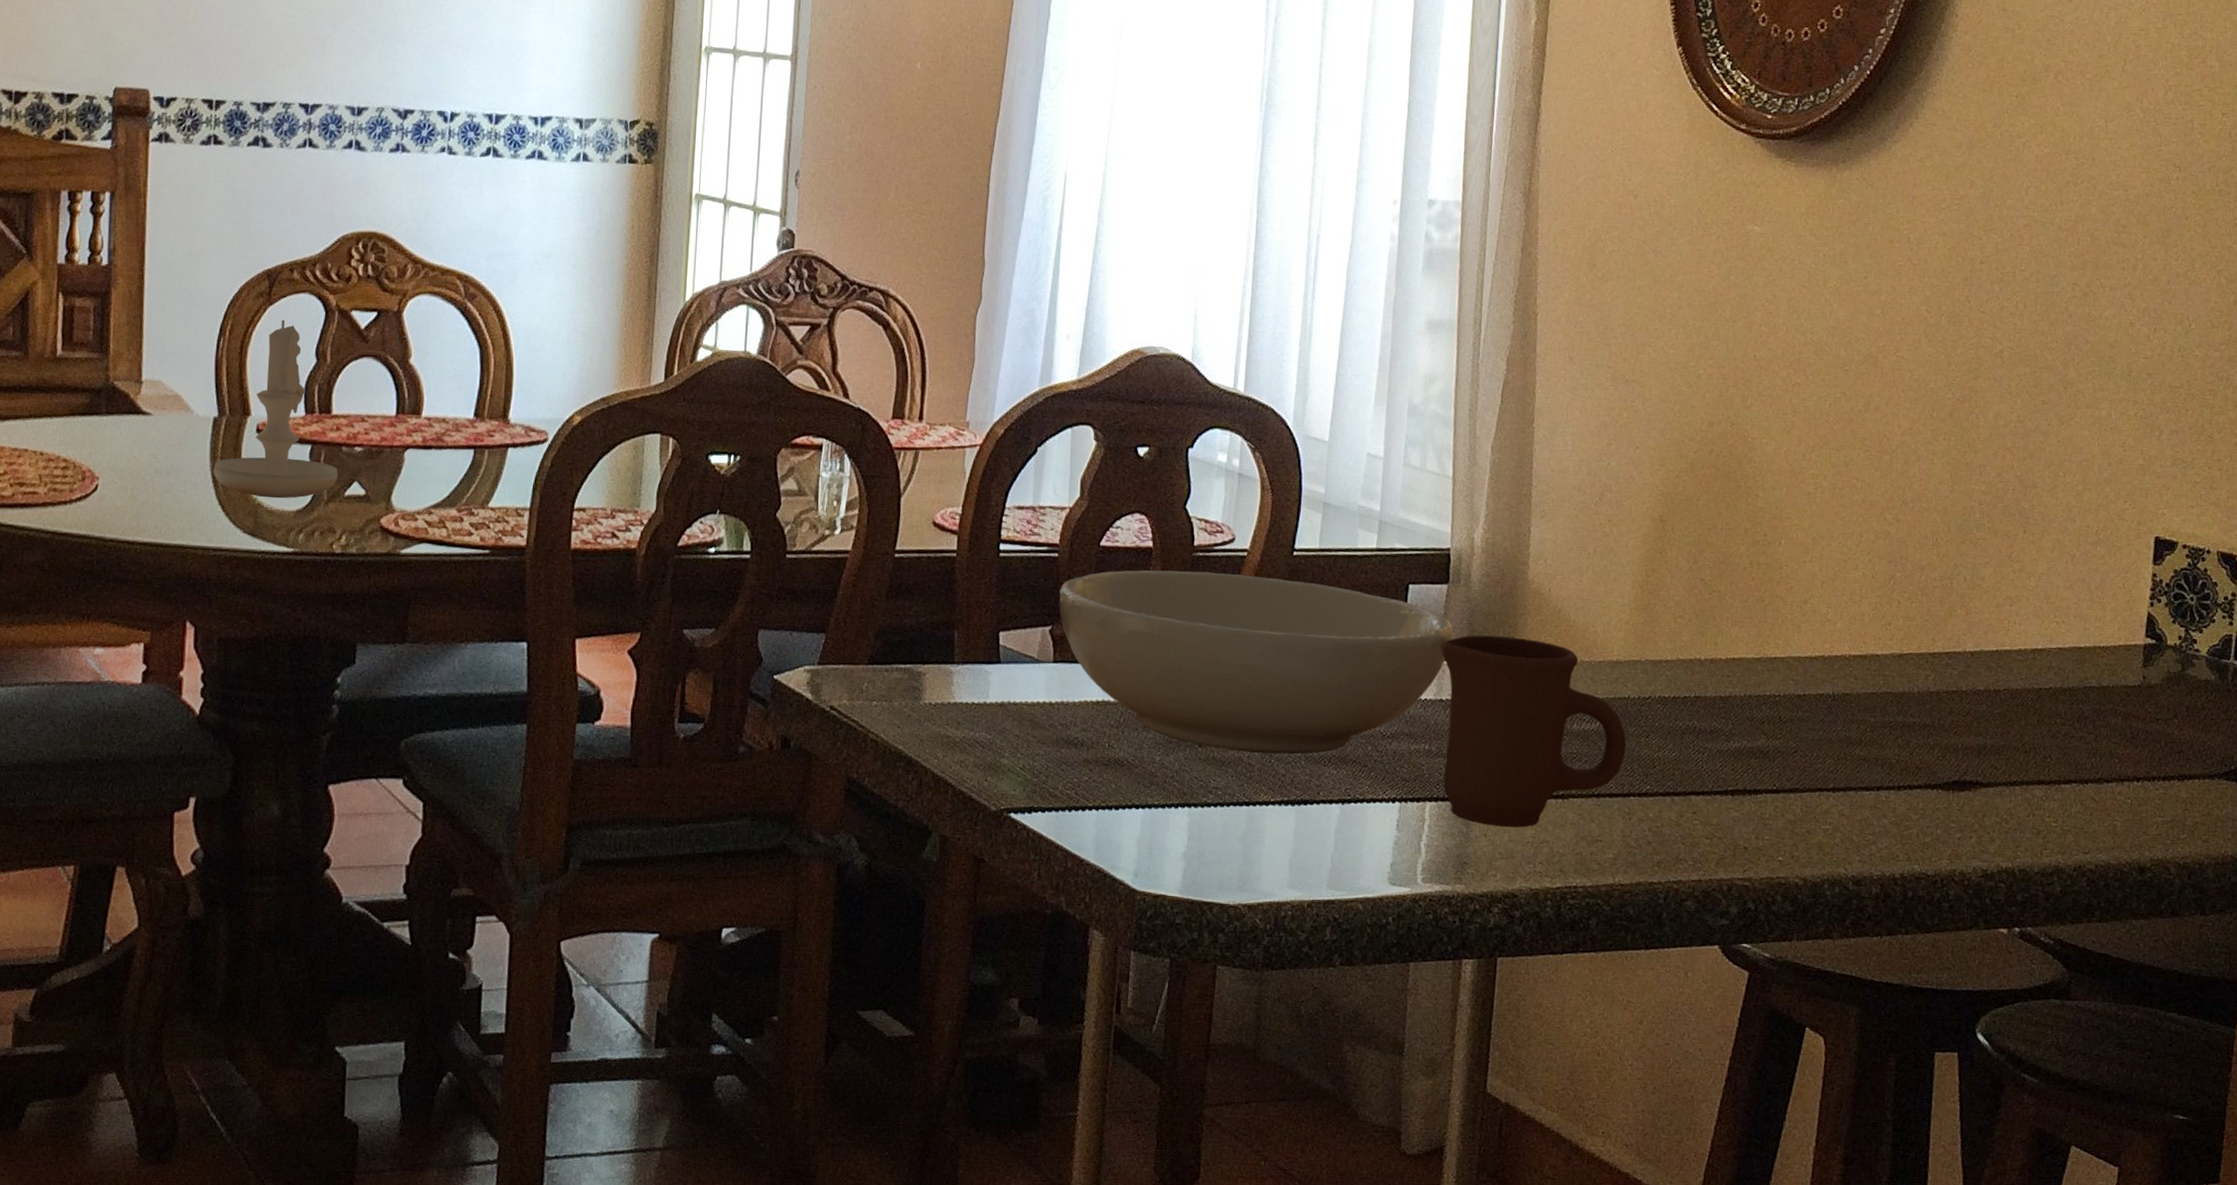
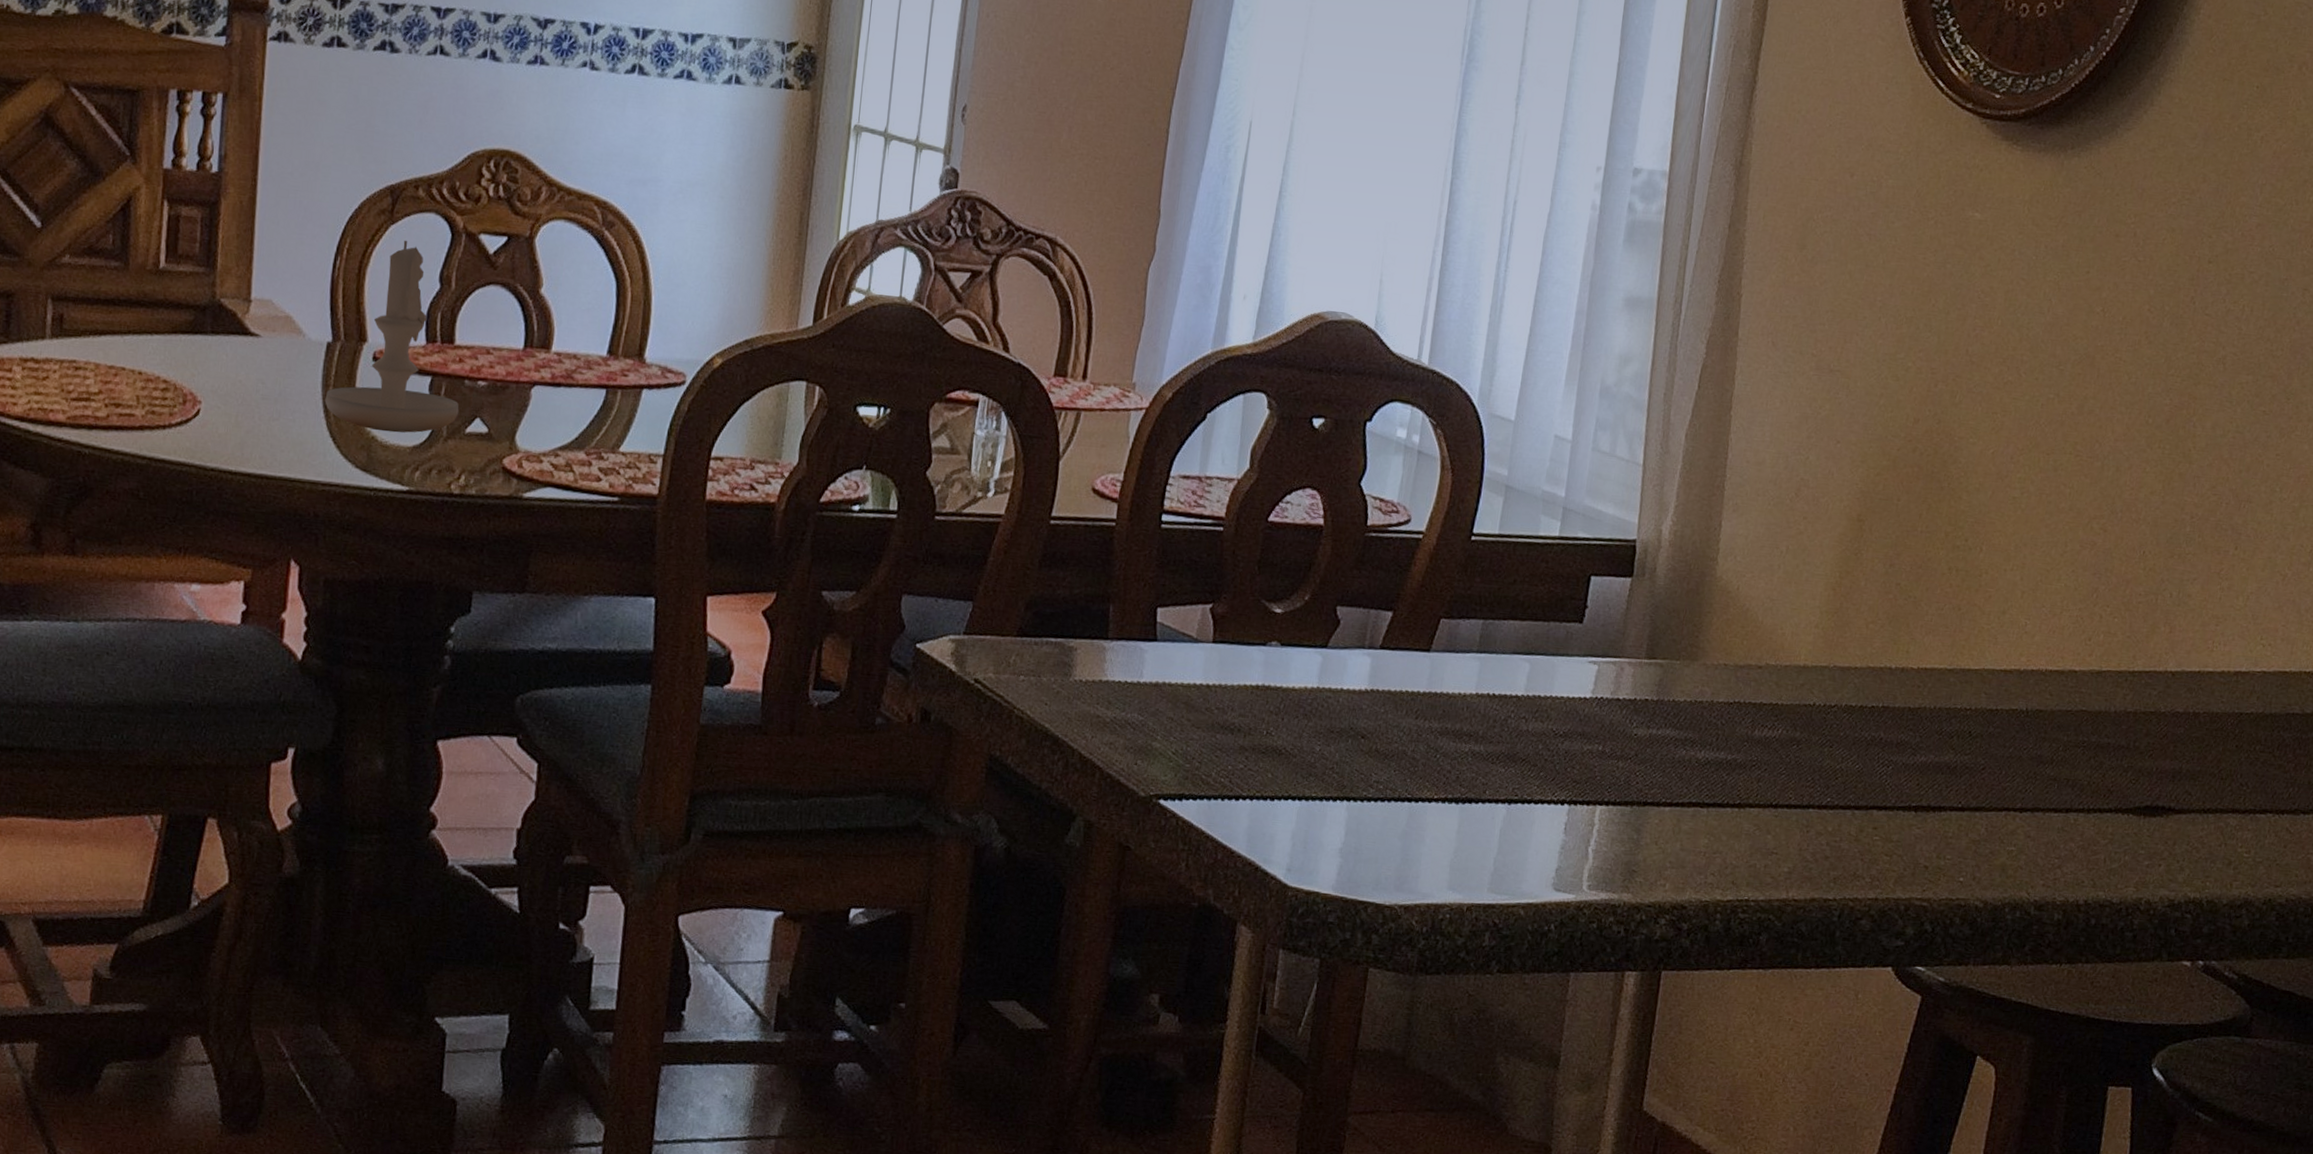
bowl: present [1058,570,1454,754] -> none [1221,548,1635,750]
mug: present [1440,635,1627,828] -> none [1615,632,1809,837]

